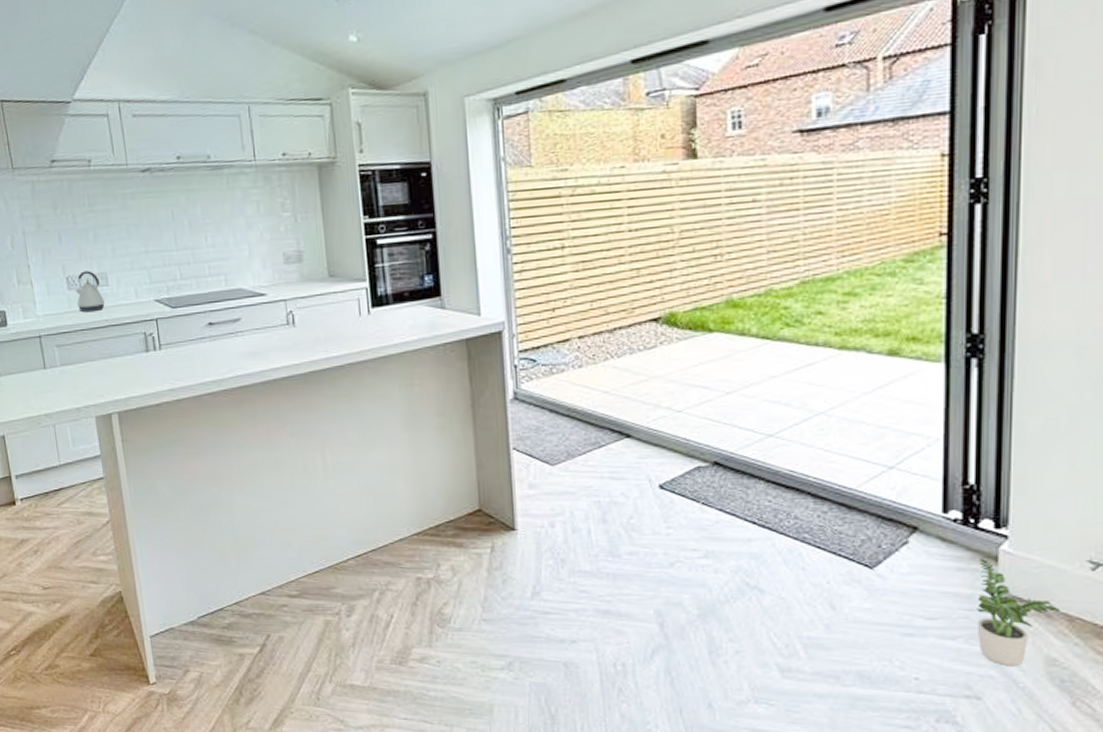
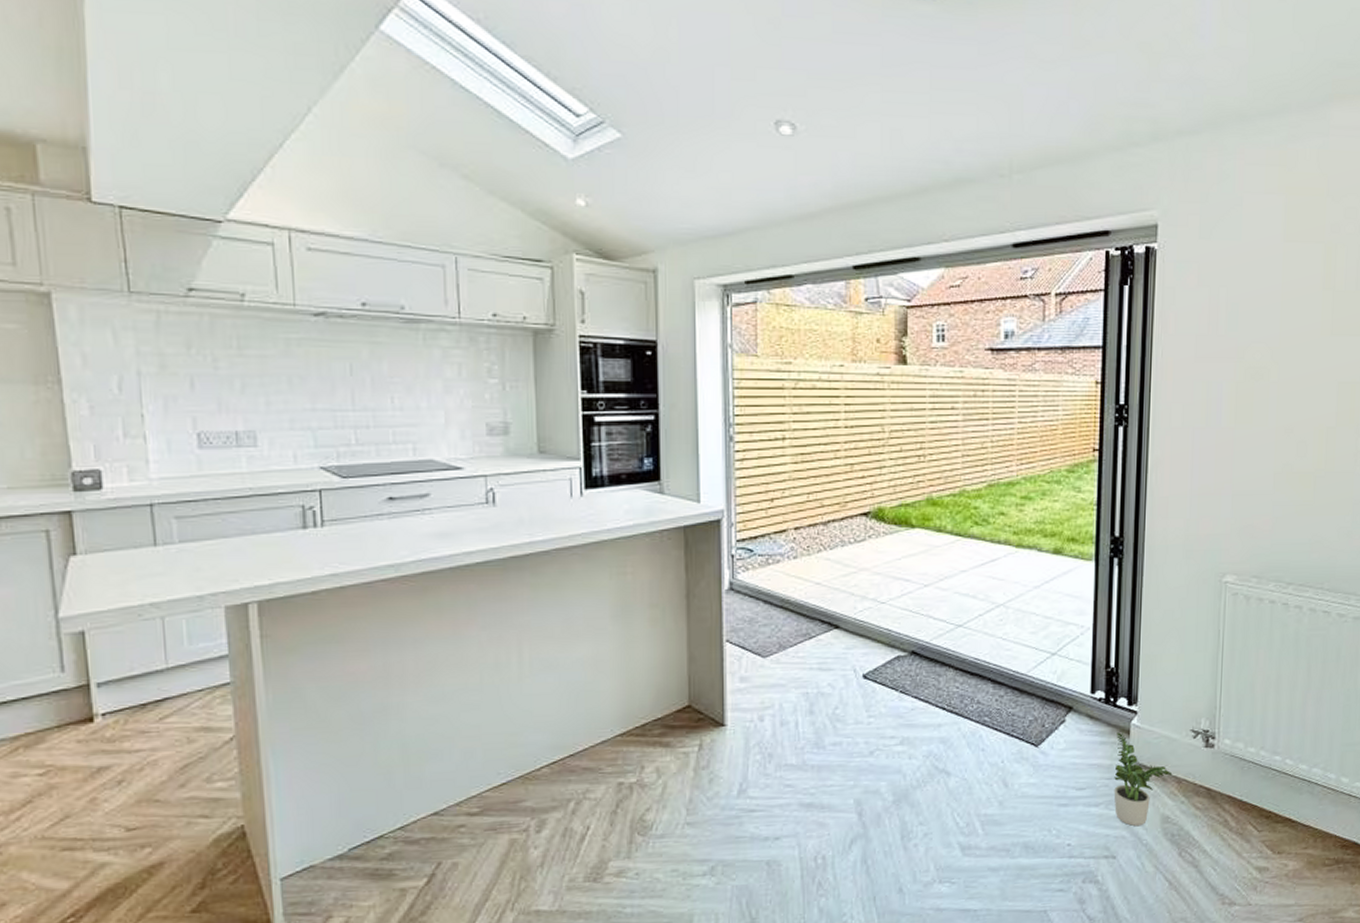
kettle: present [75,271,105,313] -> none [209,427,250,478]

